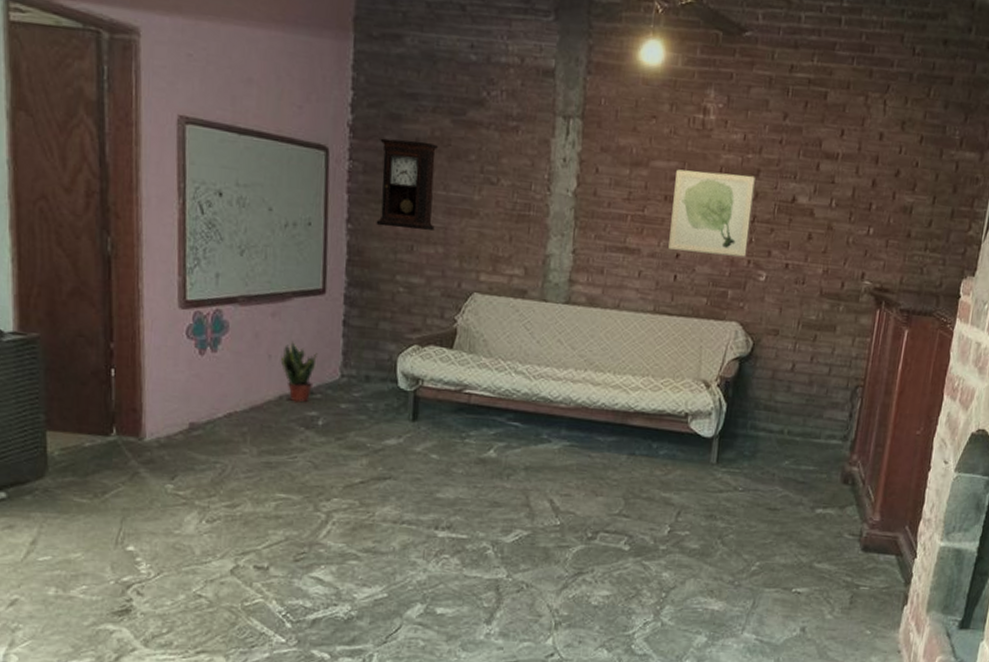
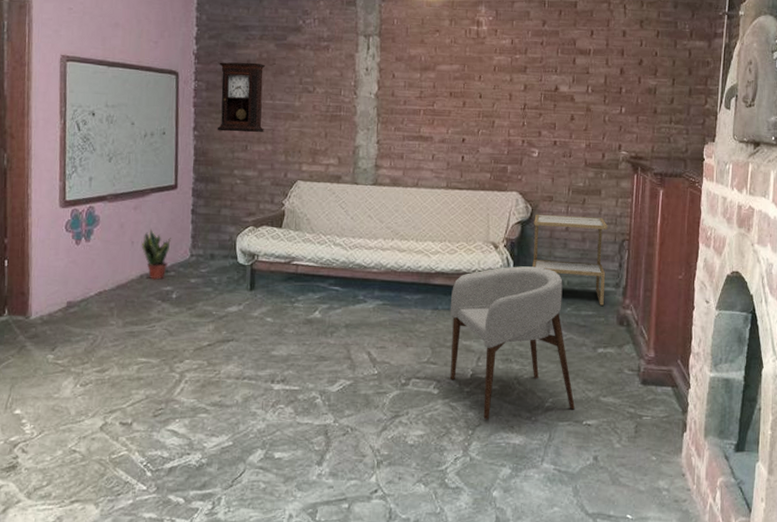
armchair: none [644,409,785,582] -> present [450,266,575,420]
wall art: present [668,169,755,257] -> none [456,71,523,138]
side table: none [748,349,840,460] -> present [532,214,607,306]

